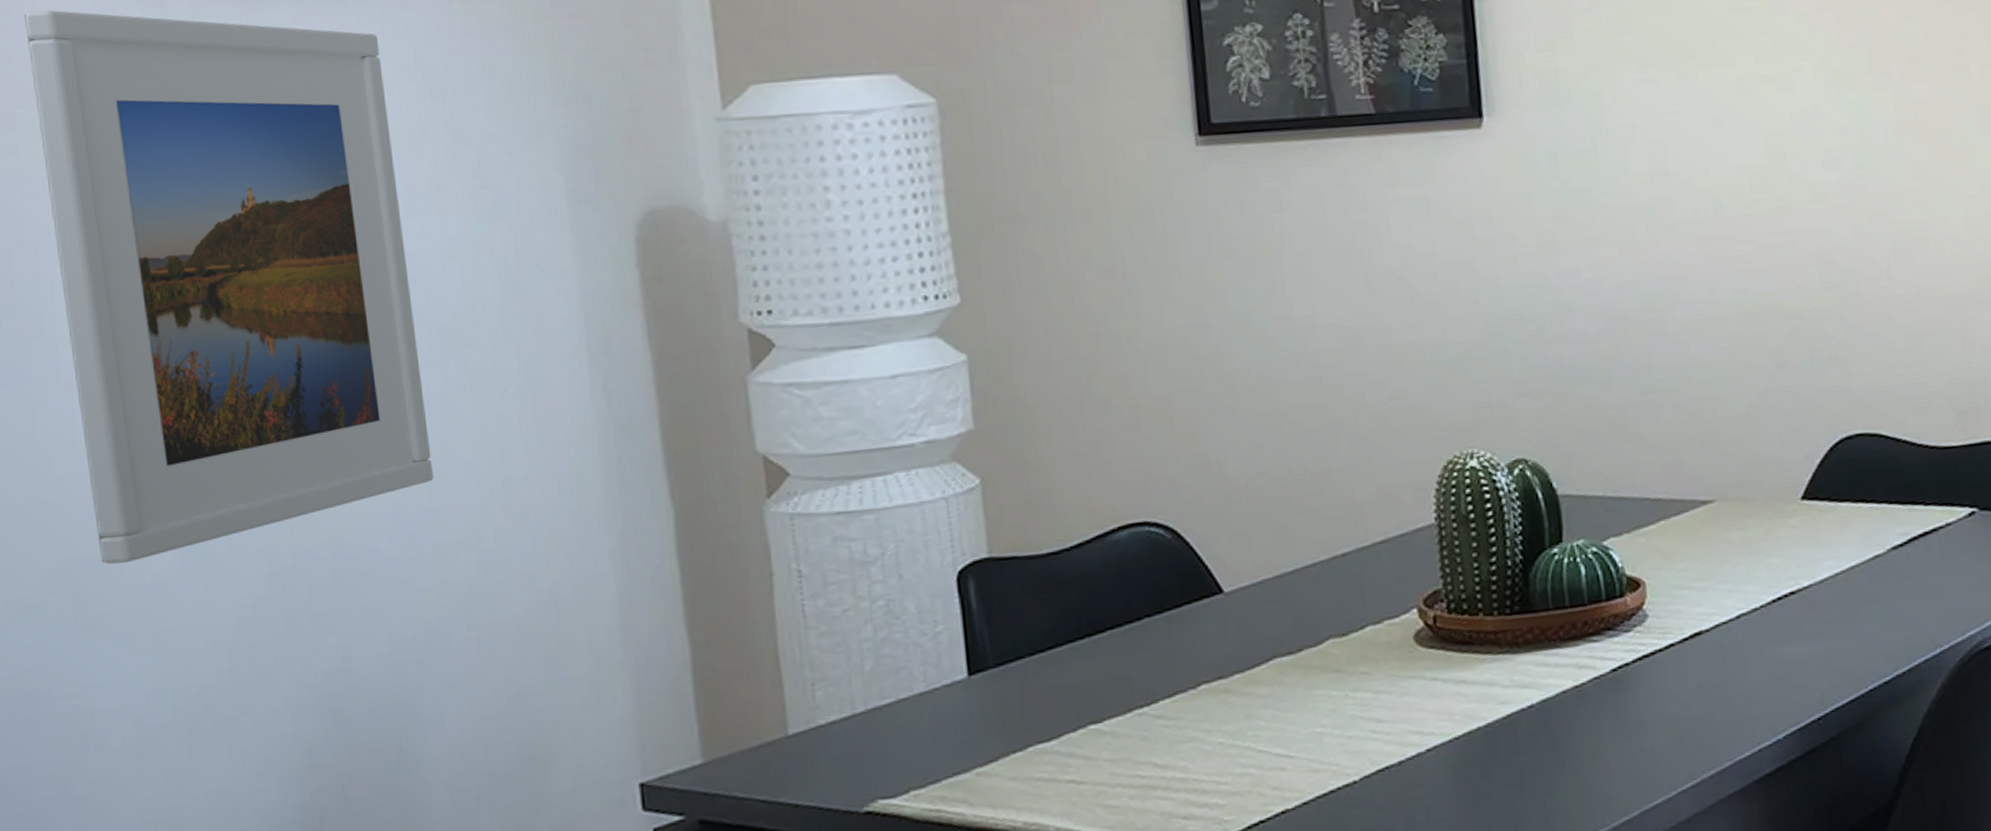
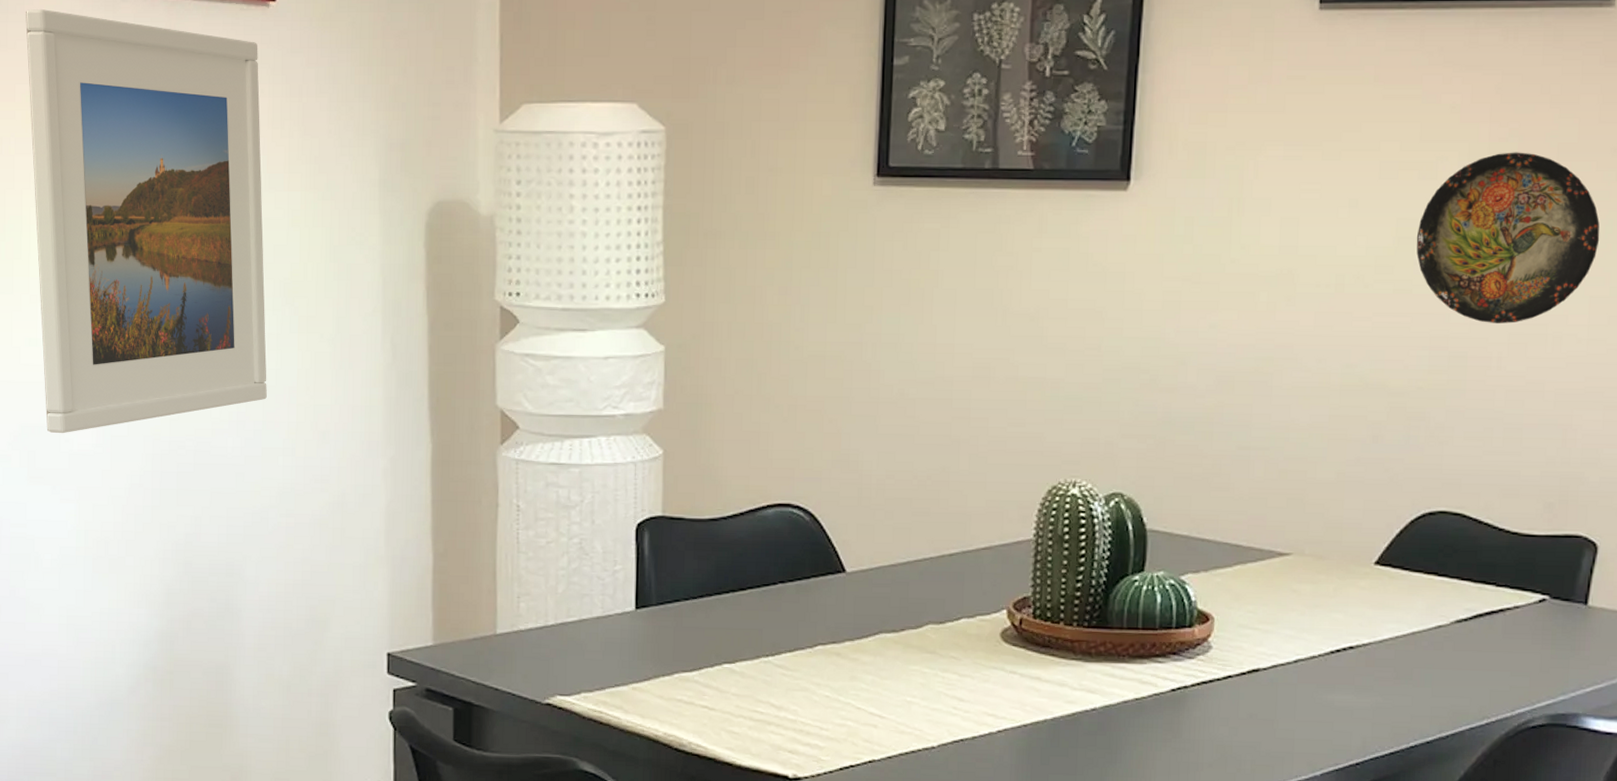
decorative plate: none [1786,57,1962,234] -> present [1416,152,1600,324]

